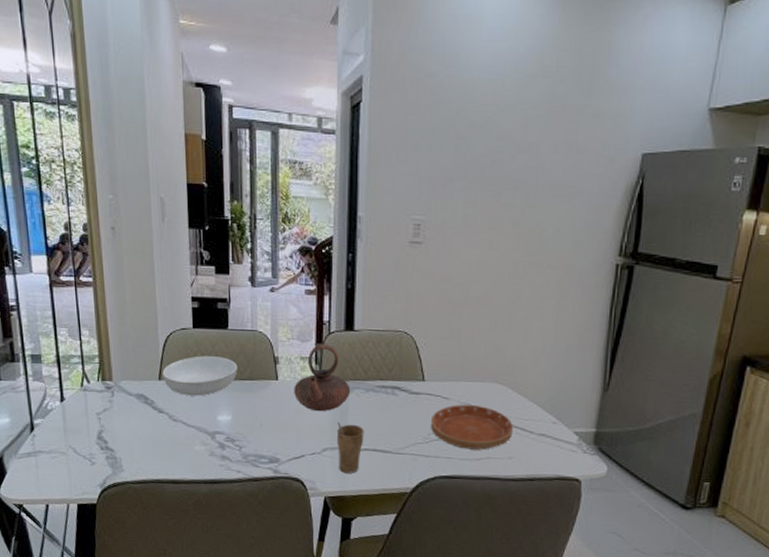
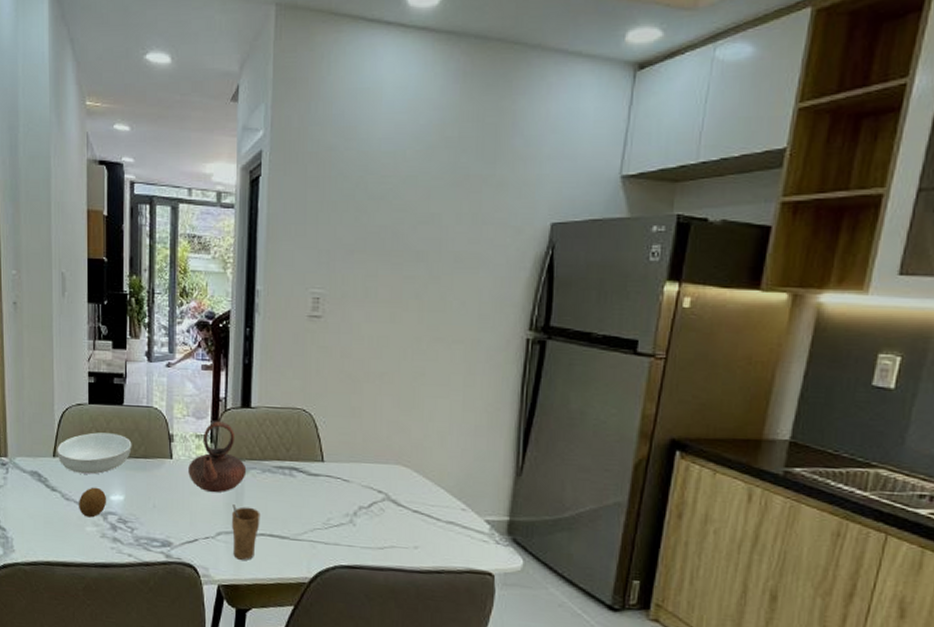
fruit: none [186,408,215,437] -> present [79,487,107,518]
saucer: present [430,404,513,450] -> none [330,487,418,538]

